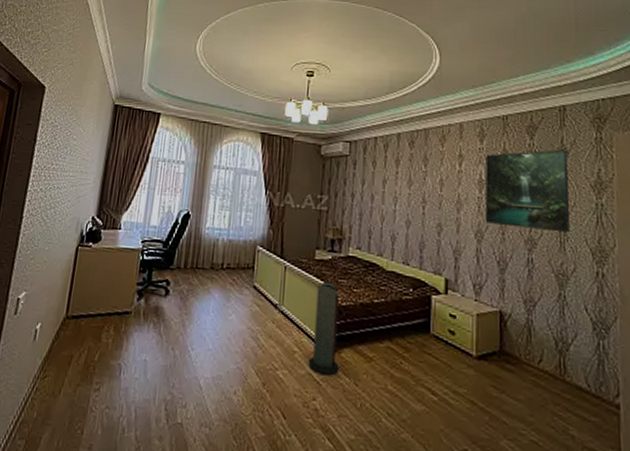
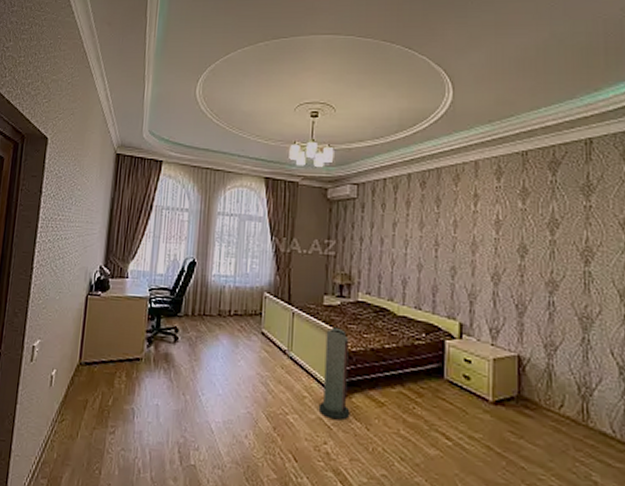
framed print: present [484,149,570,233] -> none [502,185,596,274]

